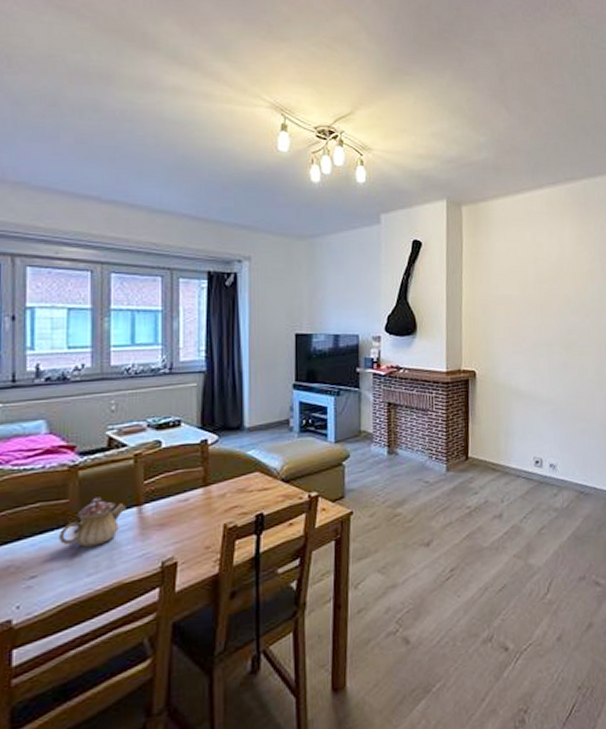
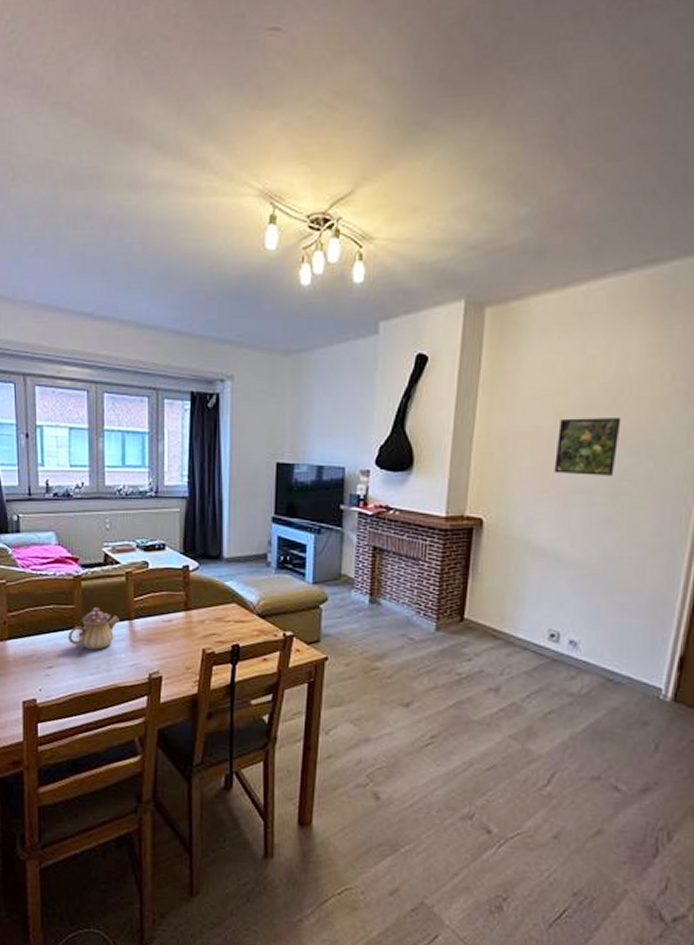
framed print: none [523,288,565,332] -> present [554,418,621,476]

